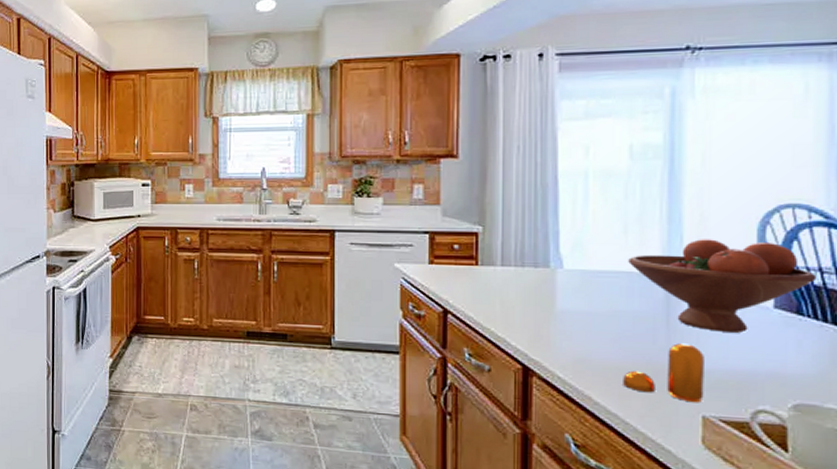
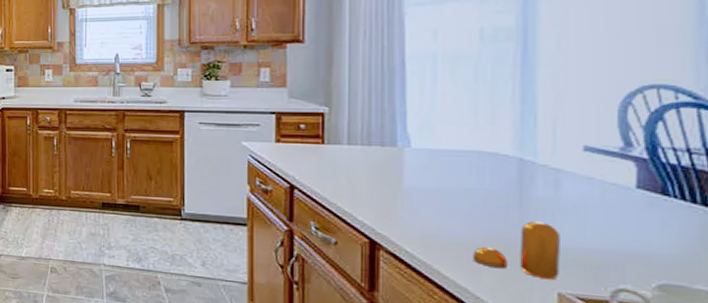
fruit bowl: present [628,239,817,333] -> none [479,119,685,212]

